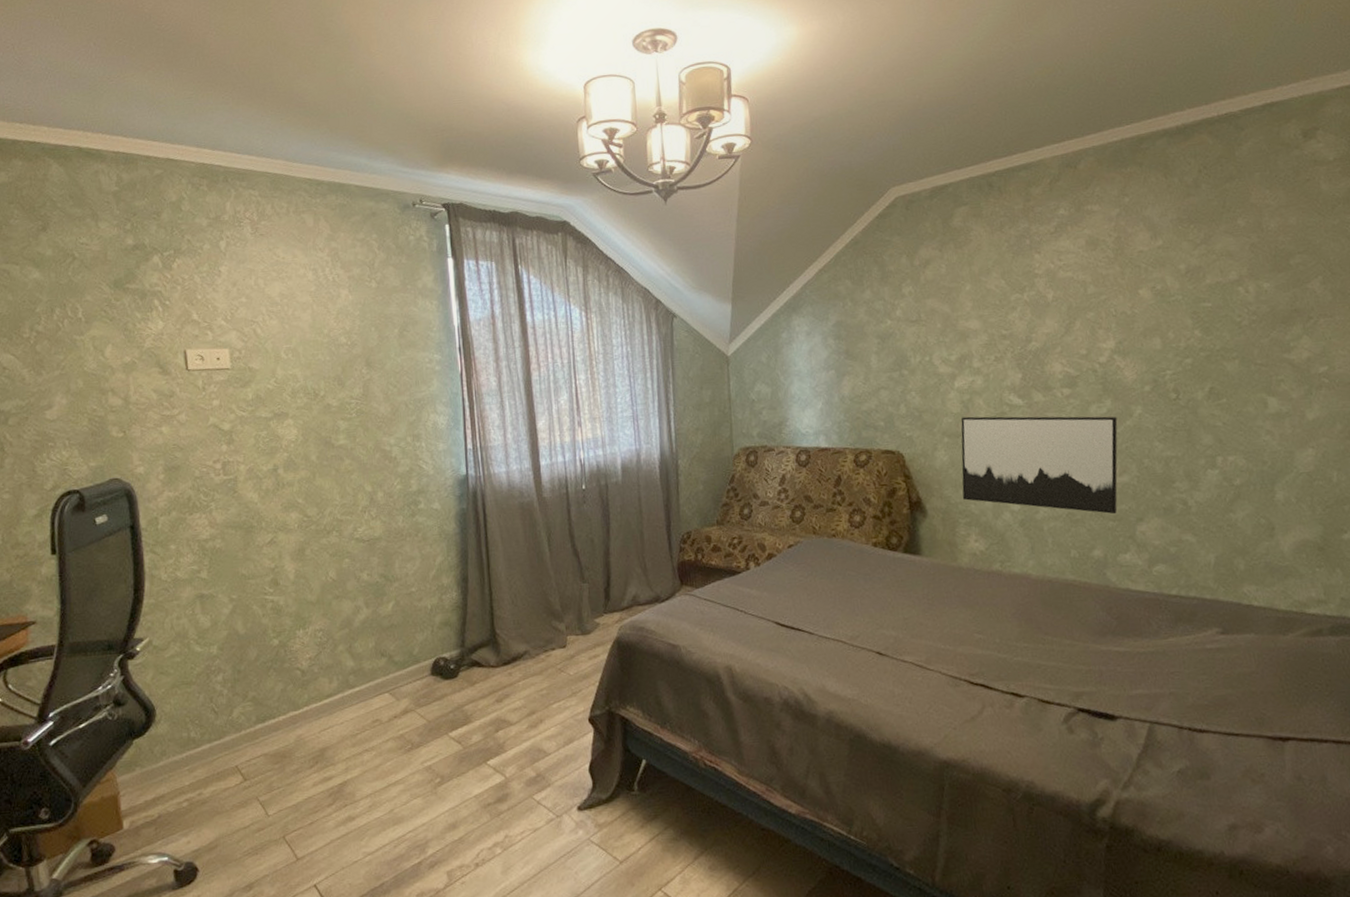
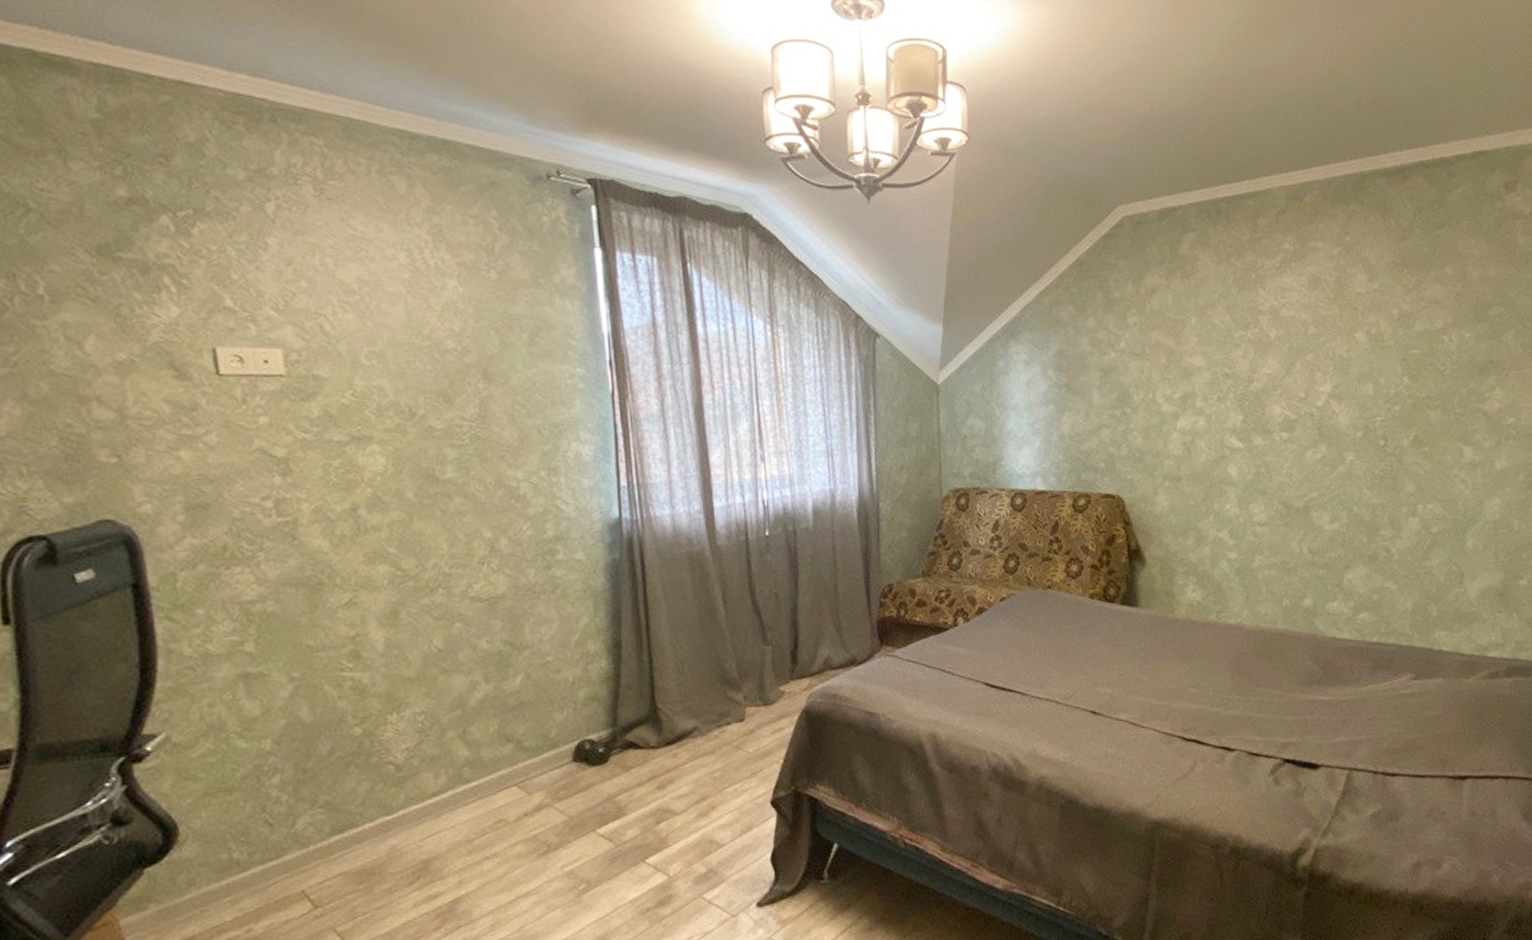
wall art: present [960,416,1118,515] -> none [1181,459,1331,563]

